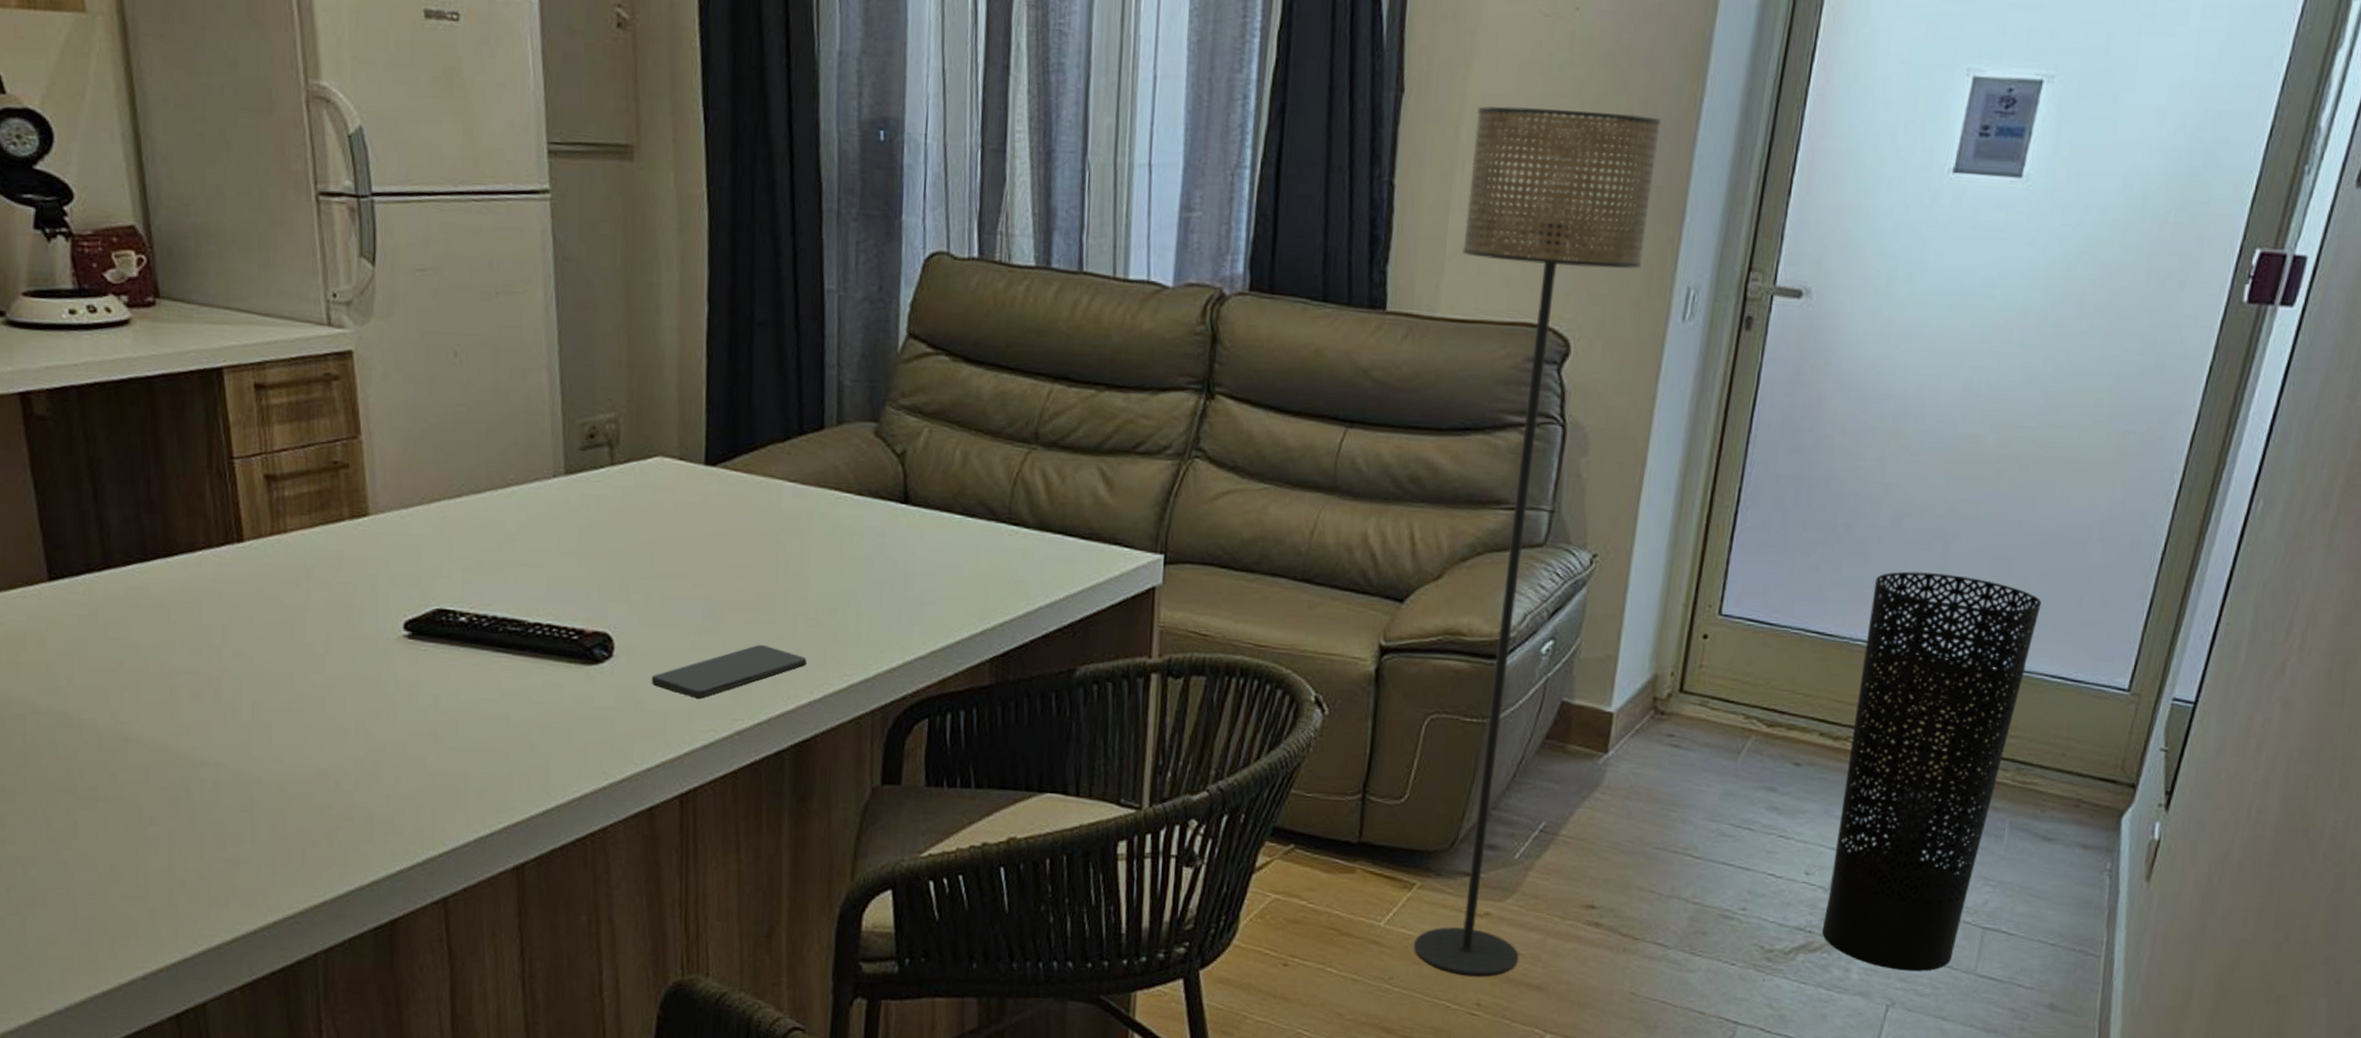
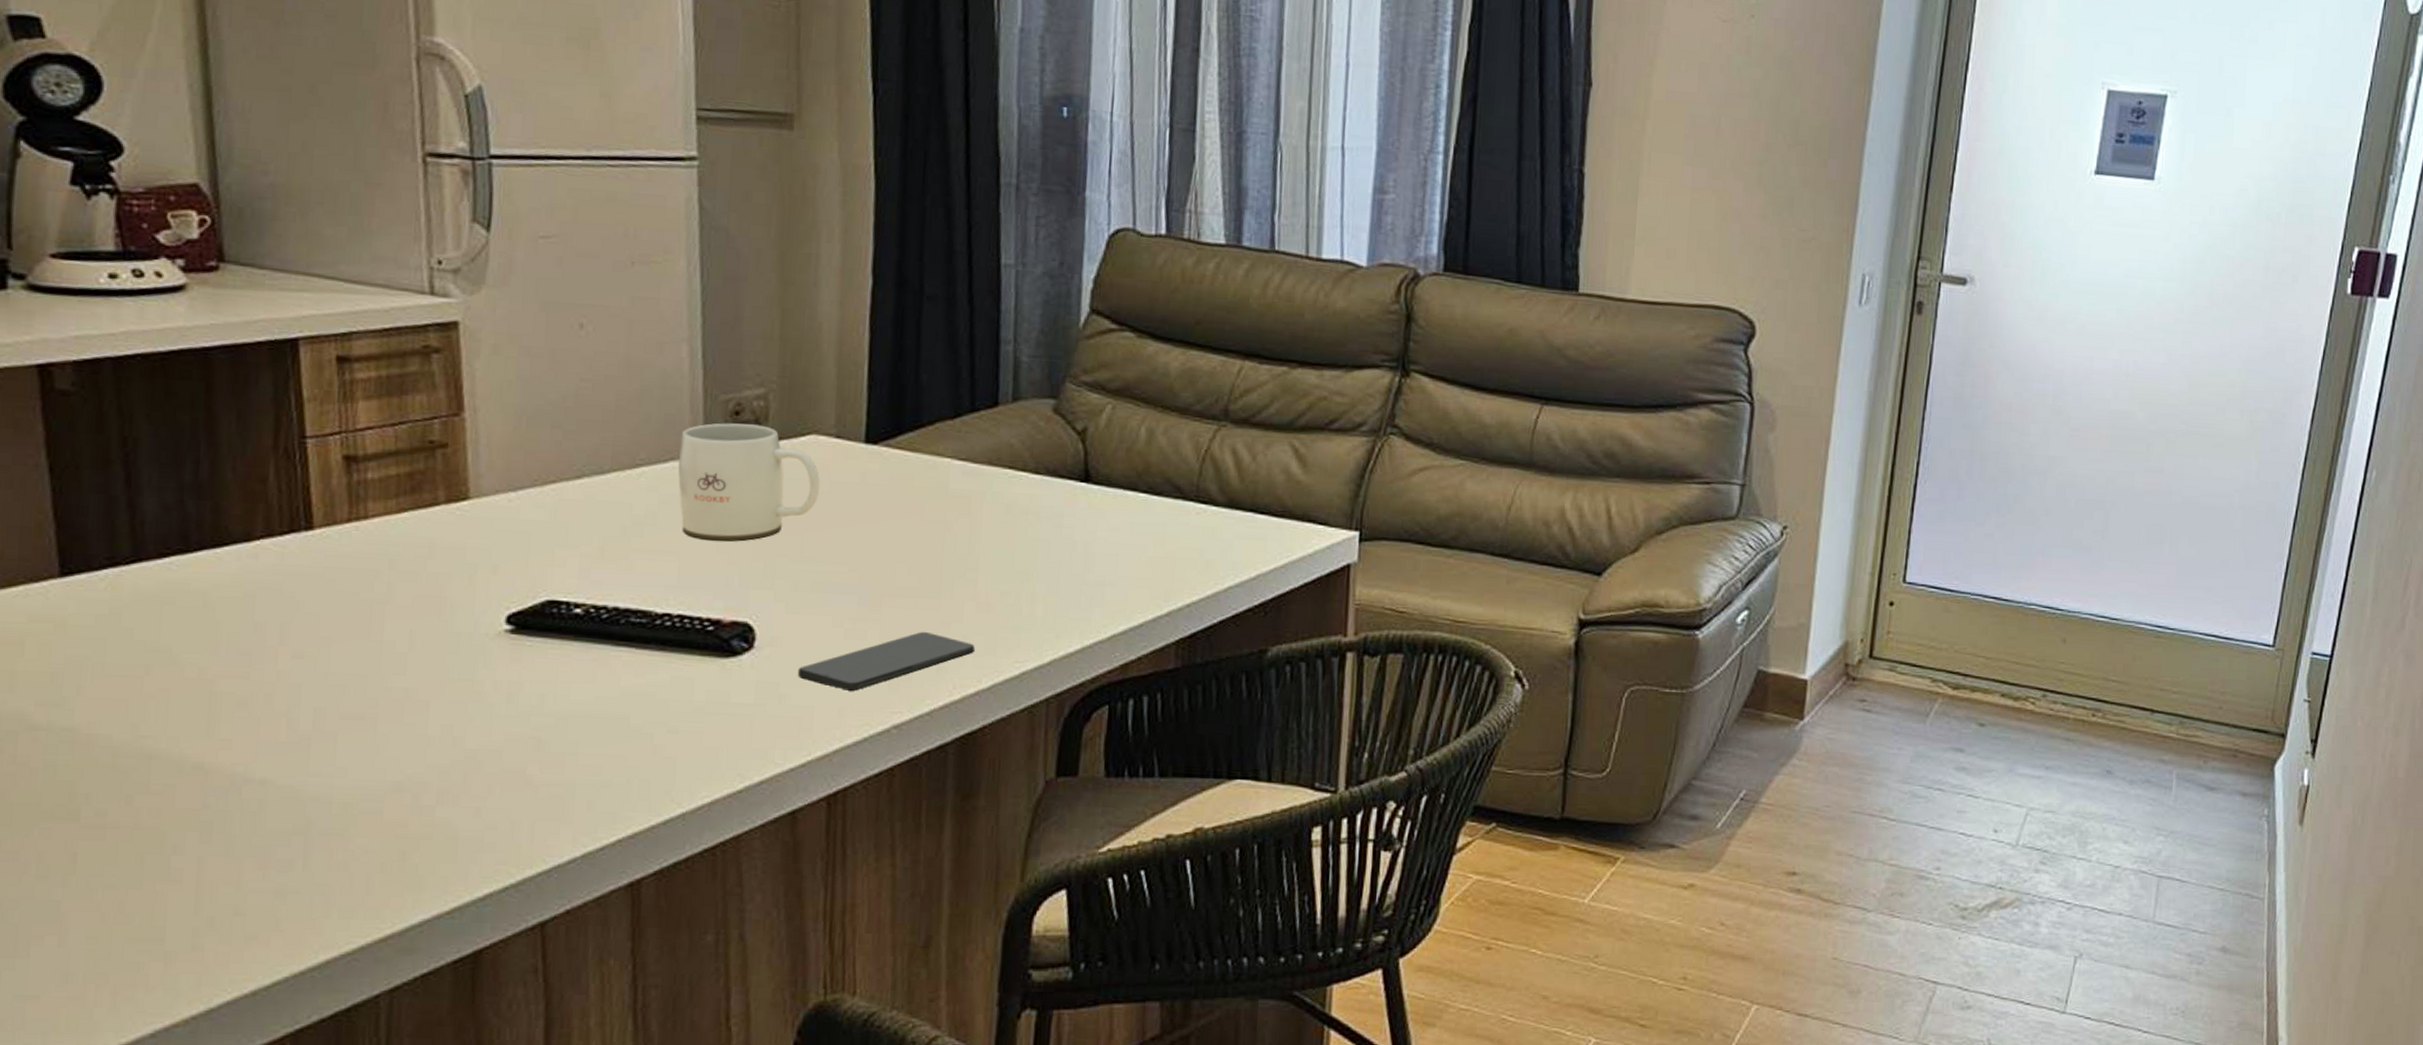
mug: none [542,445,666,558] -> present [677,423,820,542]
floor lamp: present [1414,106,1661,977] -> none [1619,102,1833,950]
umbrella stand: present [1822,571,2042,971] -> none [2012,539,2193,922]

